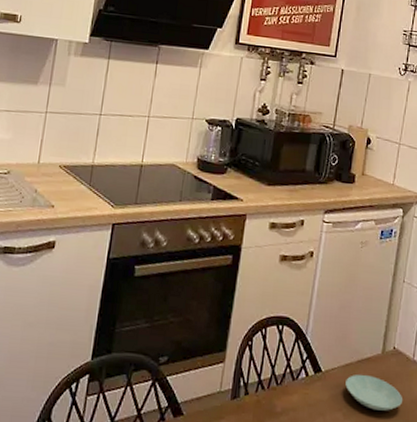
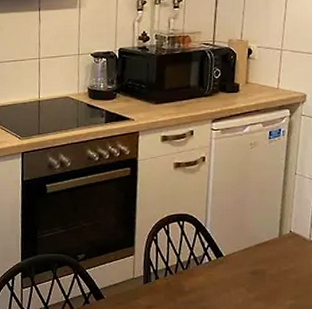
saucer: present [345,375,402,411] -> none [246,257,302,284]

